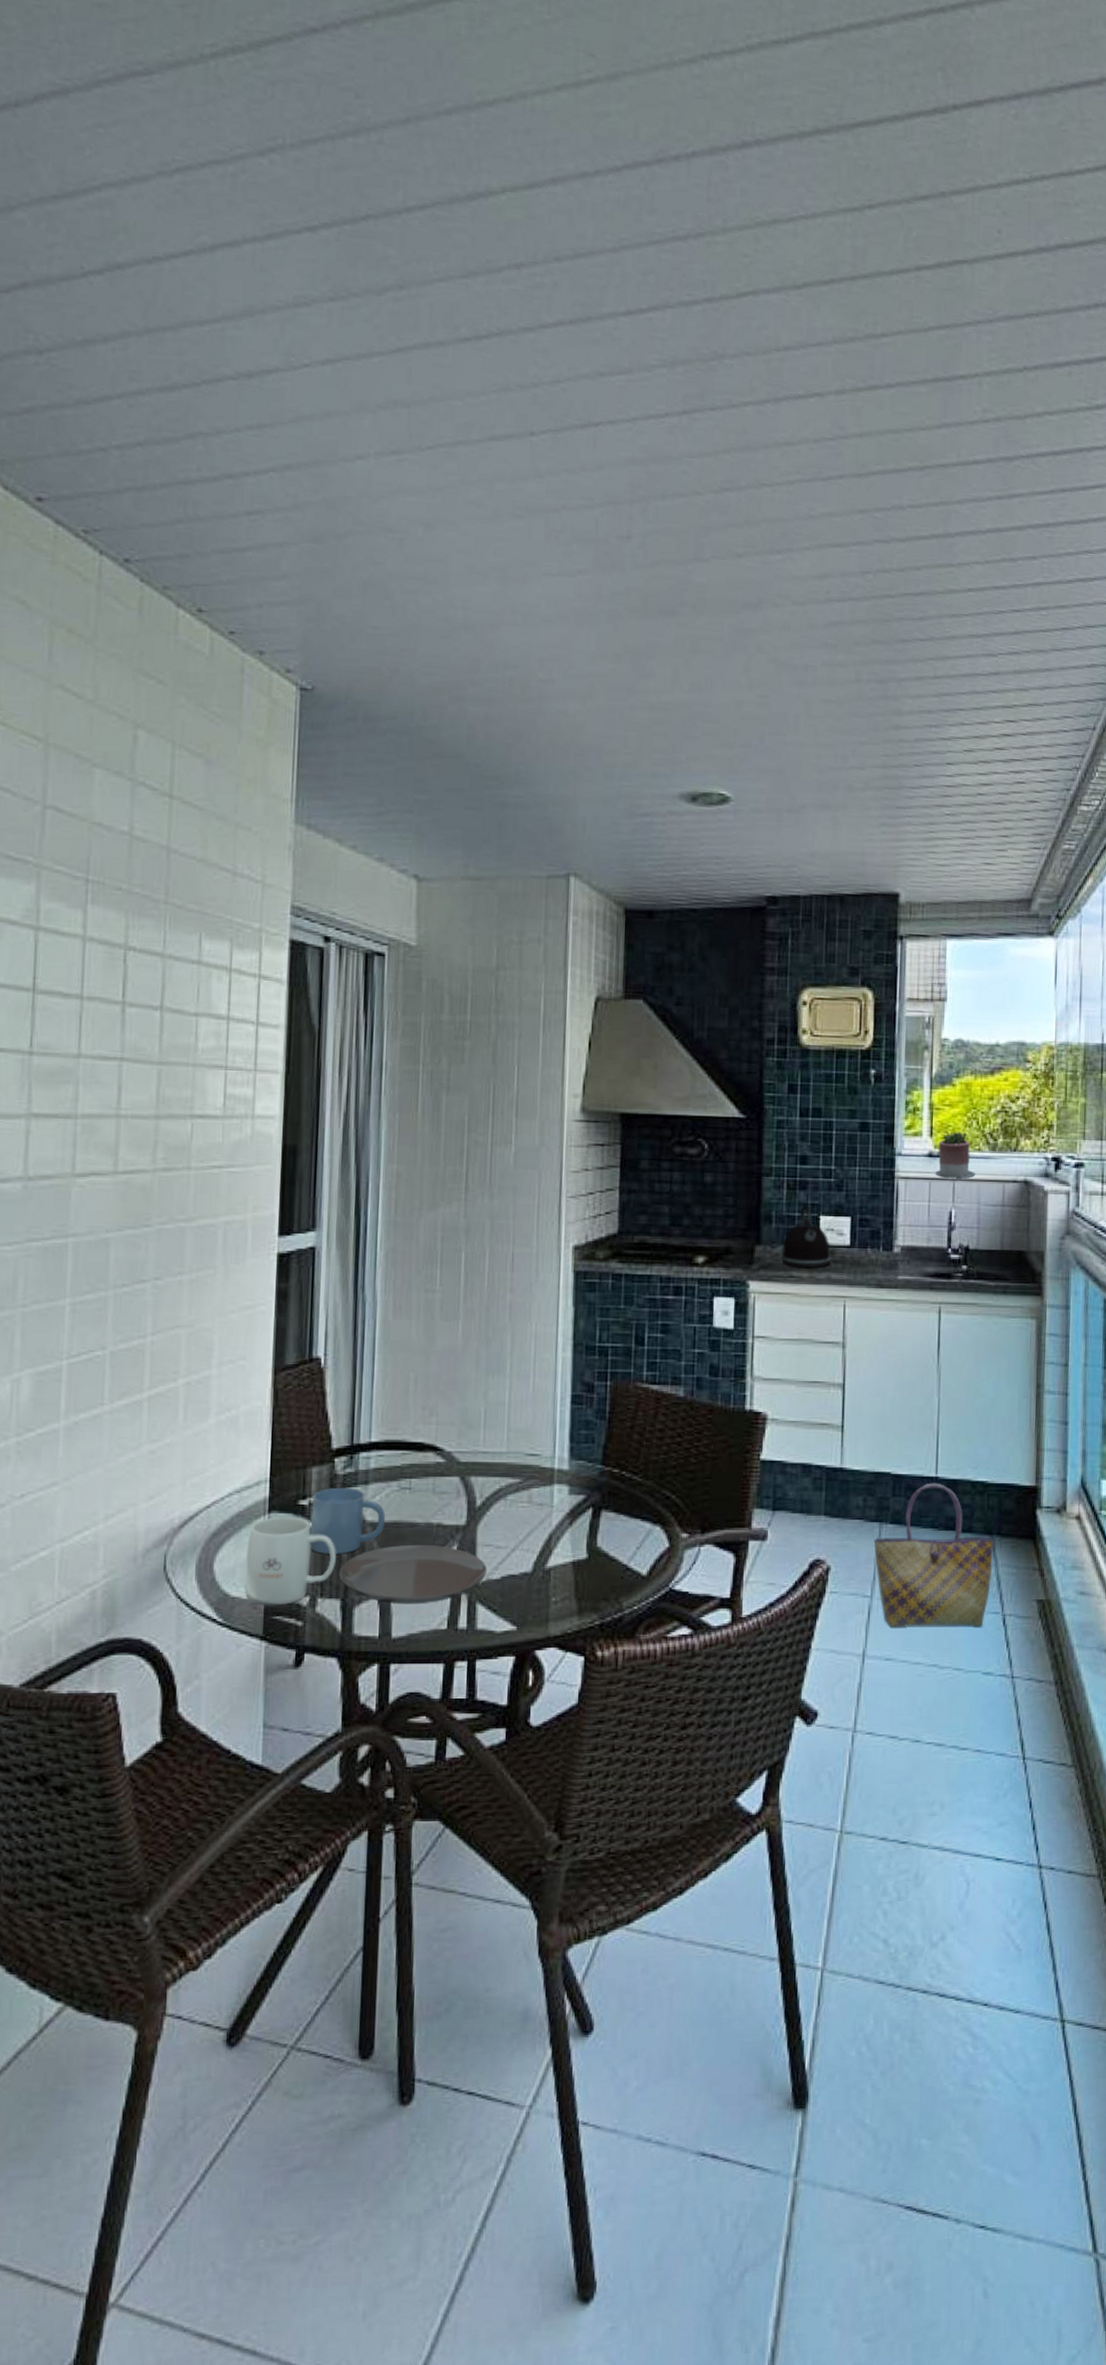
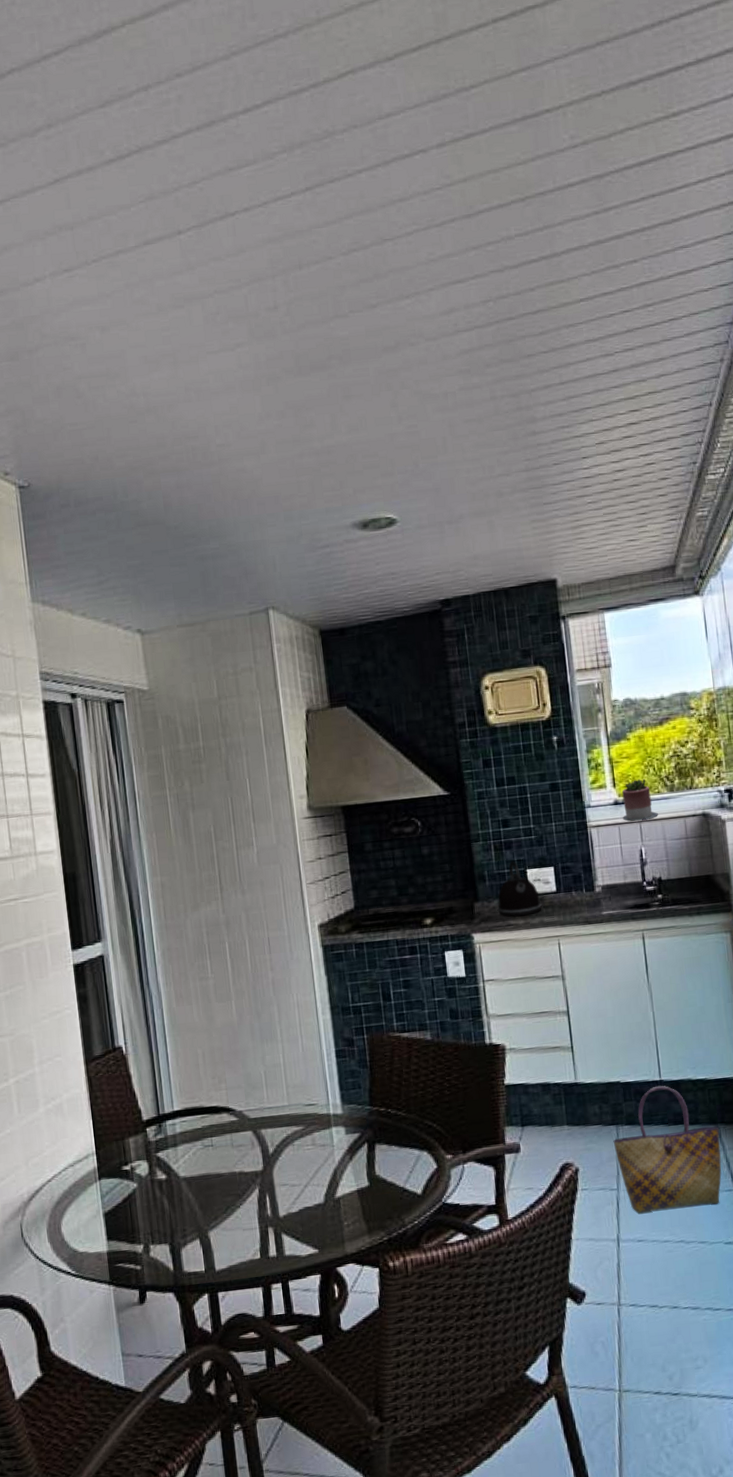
mug: present [245,1517,336,1606] -> none [86,1180,161,1257]
mug: present [310,1487,386,1554] -> none [133,1151,196,1209]
plate: present [339,1544,487,1604] -> none [164,1189,287,1243]

